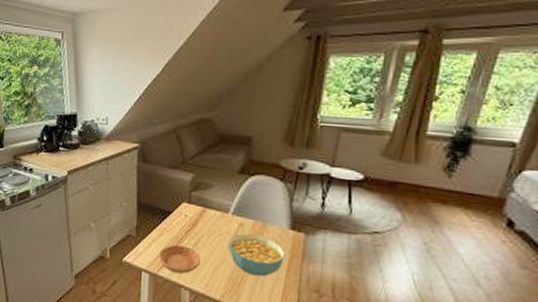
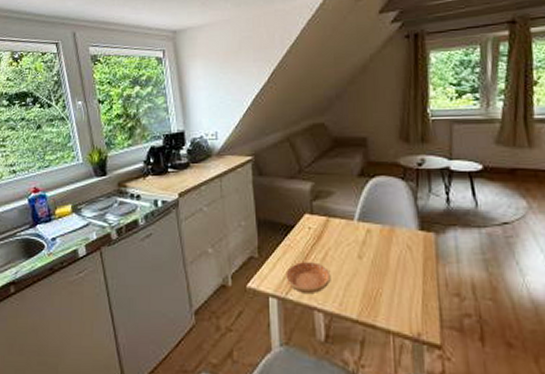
cereal bowl: present [227,233,286,277] -> none [357,240,419,287]

